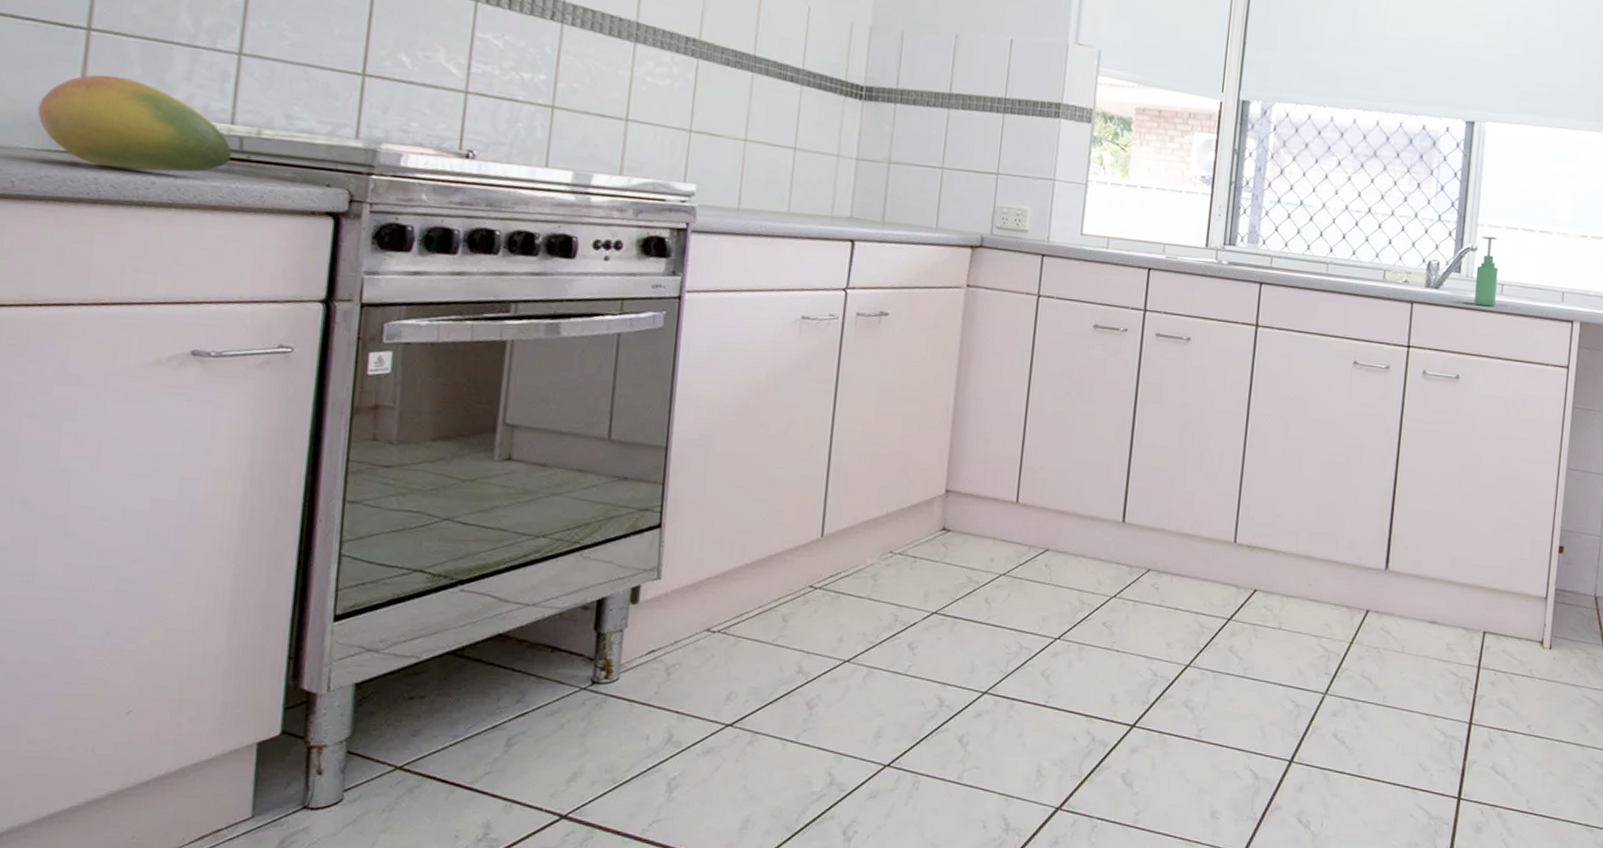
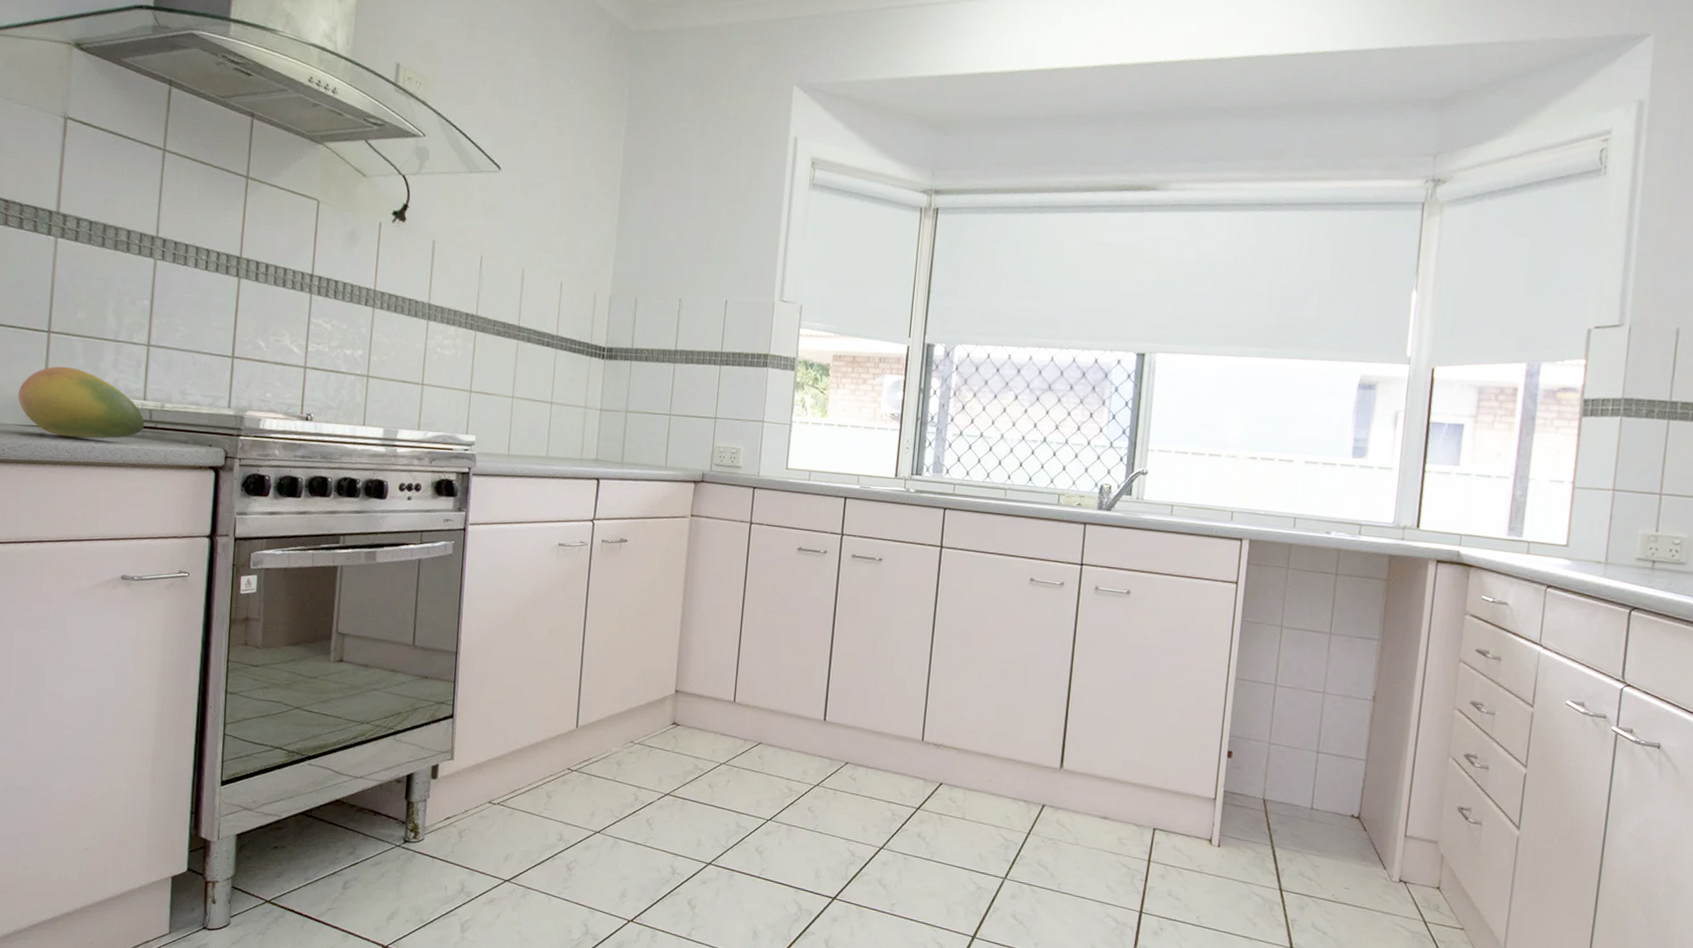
soap dispenser: present [1474,236,1499,307] -> none [1144,460,1169,527]

